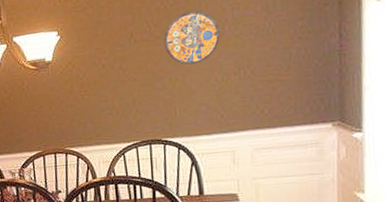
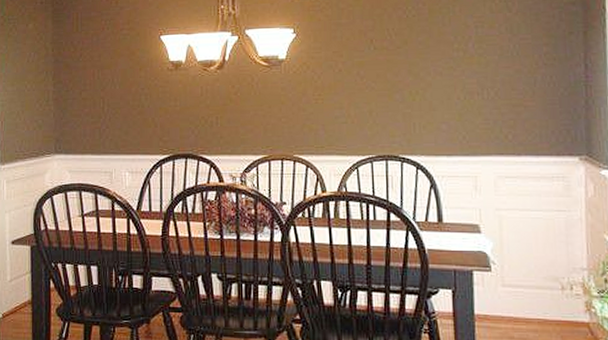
manhole cover: present [164,10,220,65] -> none [405,24,464,79]

